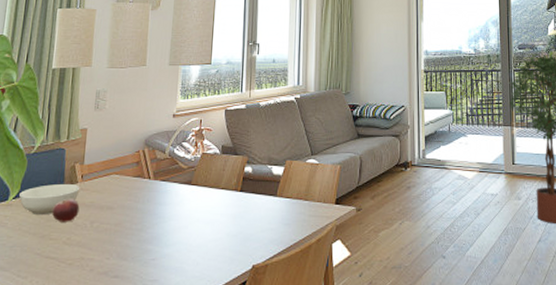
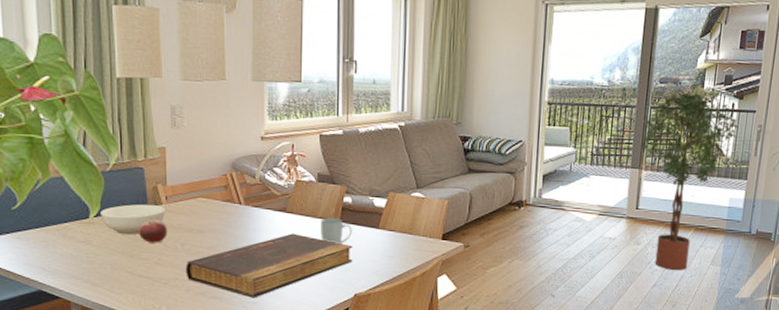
book: none [91,205,252,275] -> present [185,233,353,298]
mug: none [222,188,252,215] -> present [320,218,352,245]

